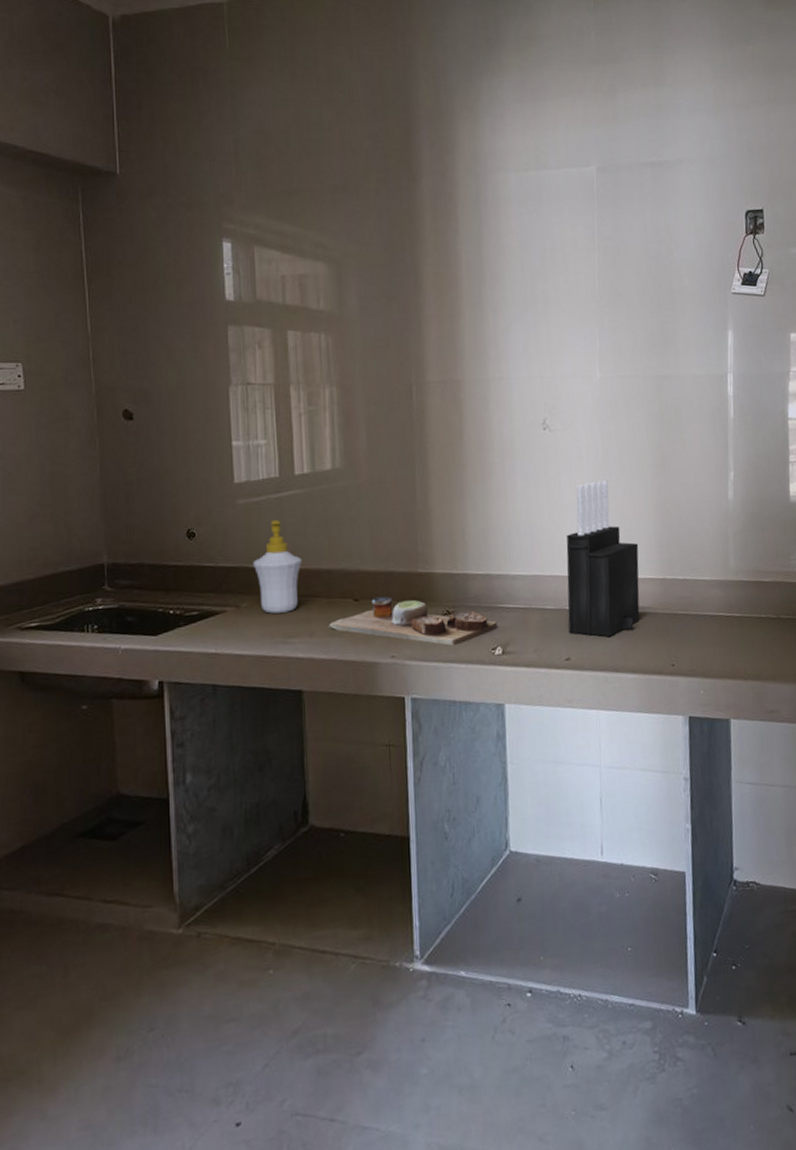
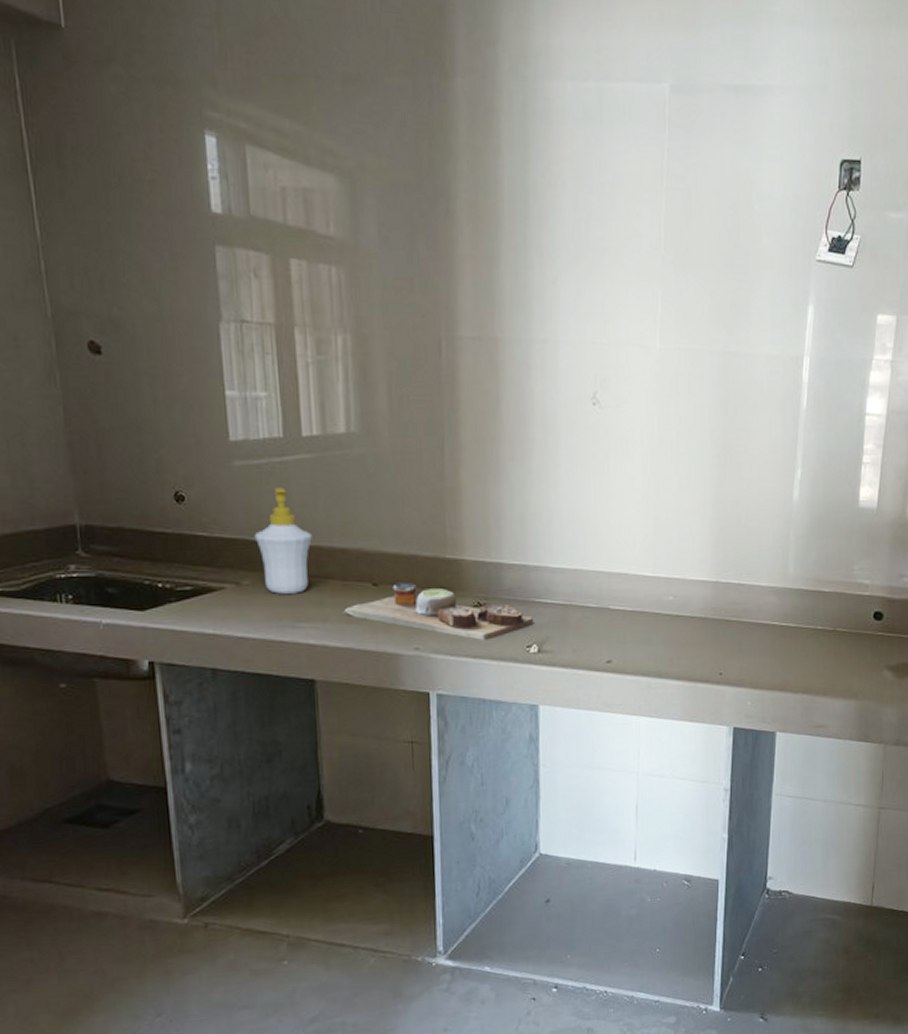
knife block: present [566,479,640,637] -> none [611,467,692,641]

